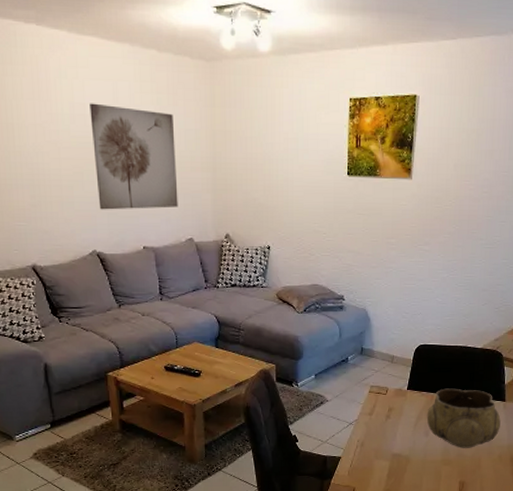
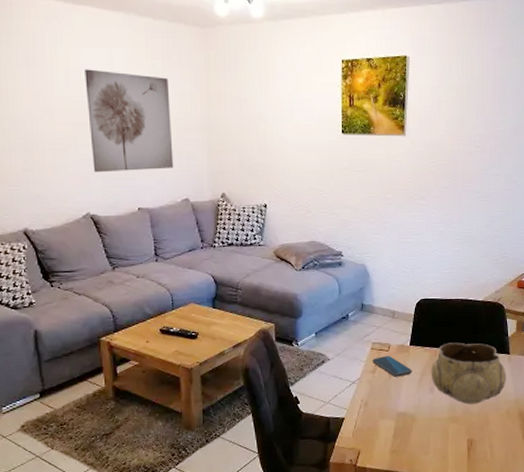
smartphone: none [370,398,409,420] -> present [372,355,412,377]

